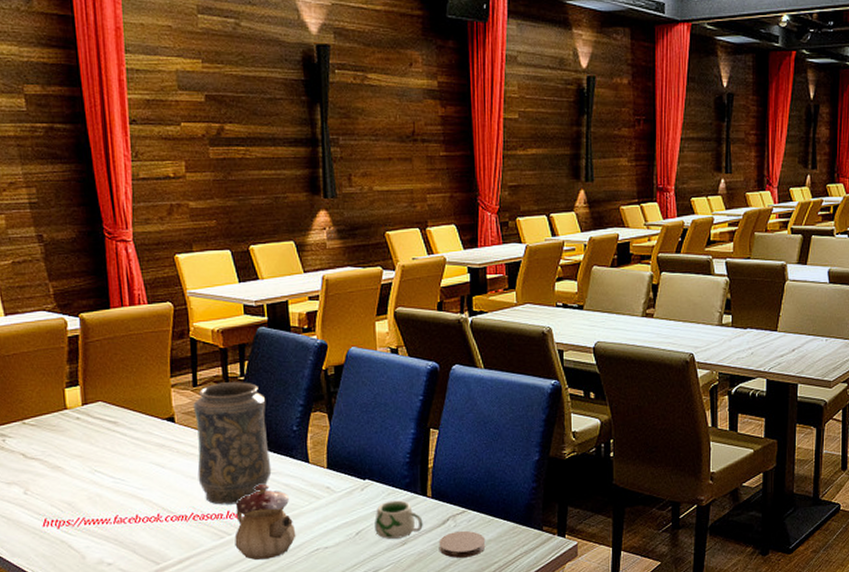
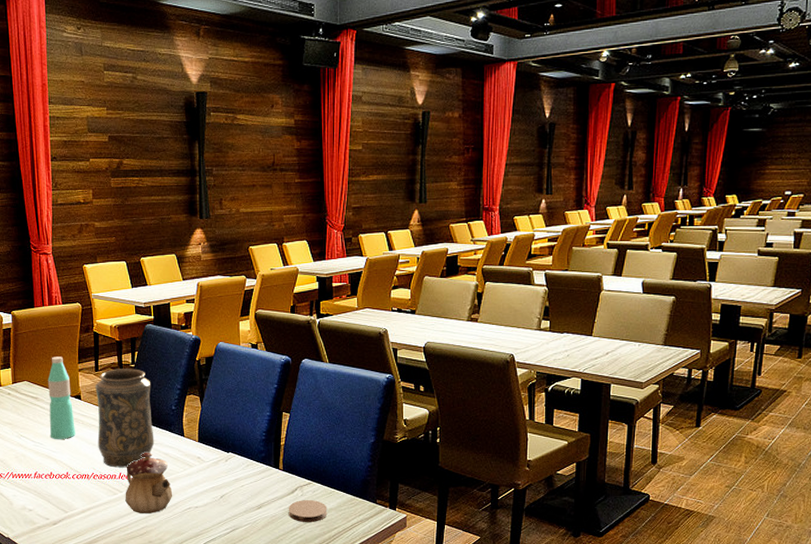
water bottle: none [130,369,168,473] -> present [48,356,75,439]
mug: present [375,500,423,539] -> none [236,471,275,503]

